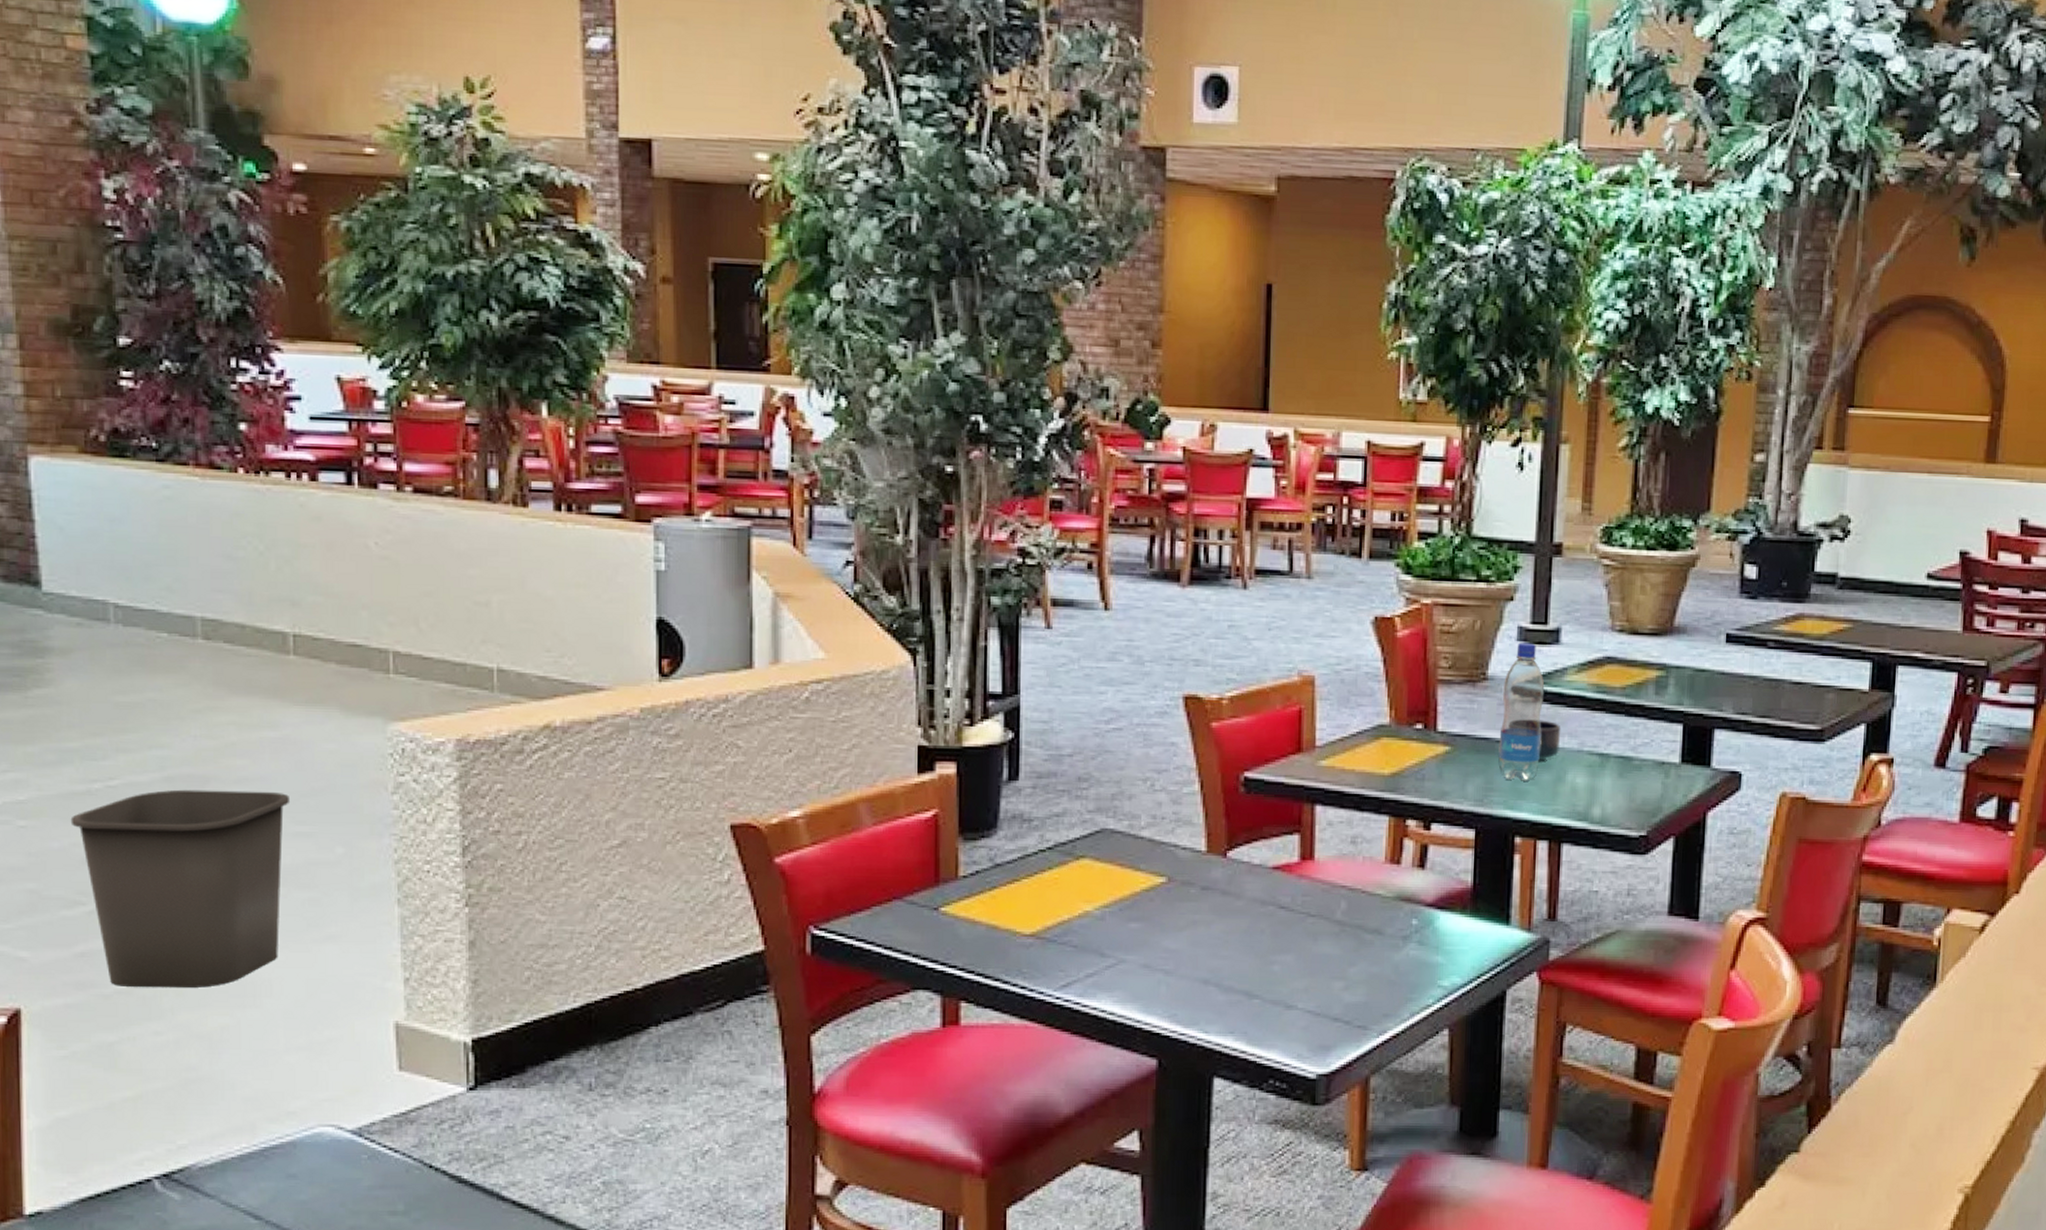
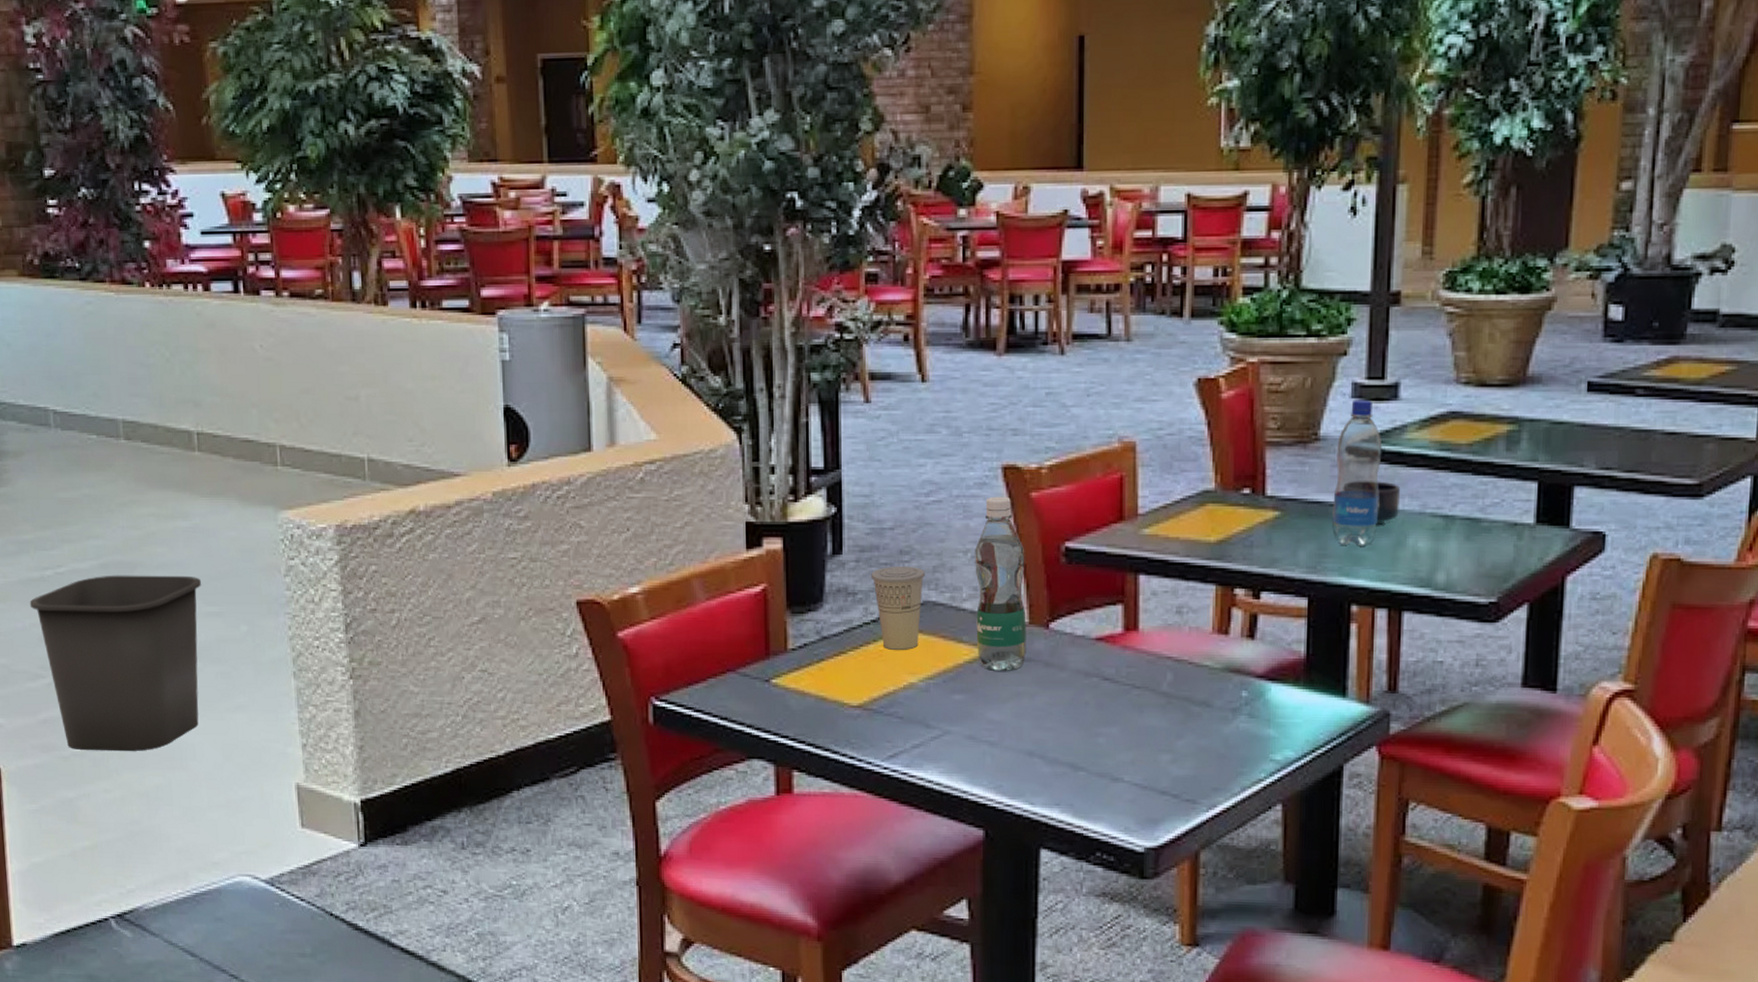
cup: none [1047,793,1103,879] -> present [870,566,925,651]
bottle: none [1154,725,1205,900] -> present [975,496,1026,672]

